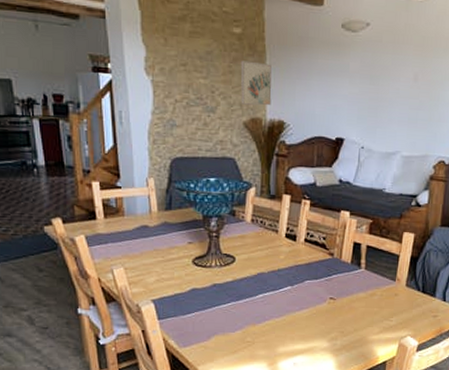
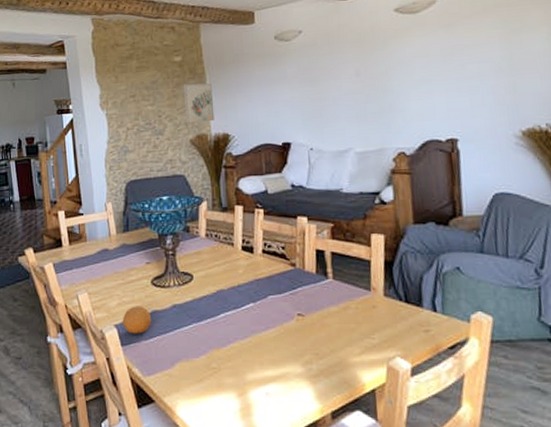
fruit: none [160,283,190,309] -> present [122,306,151,334]

